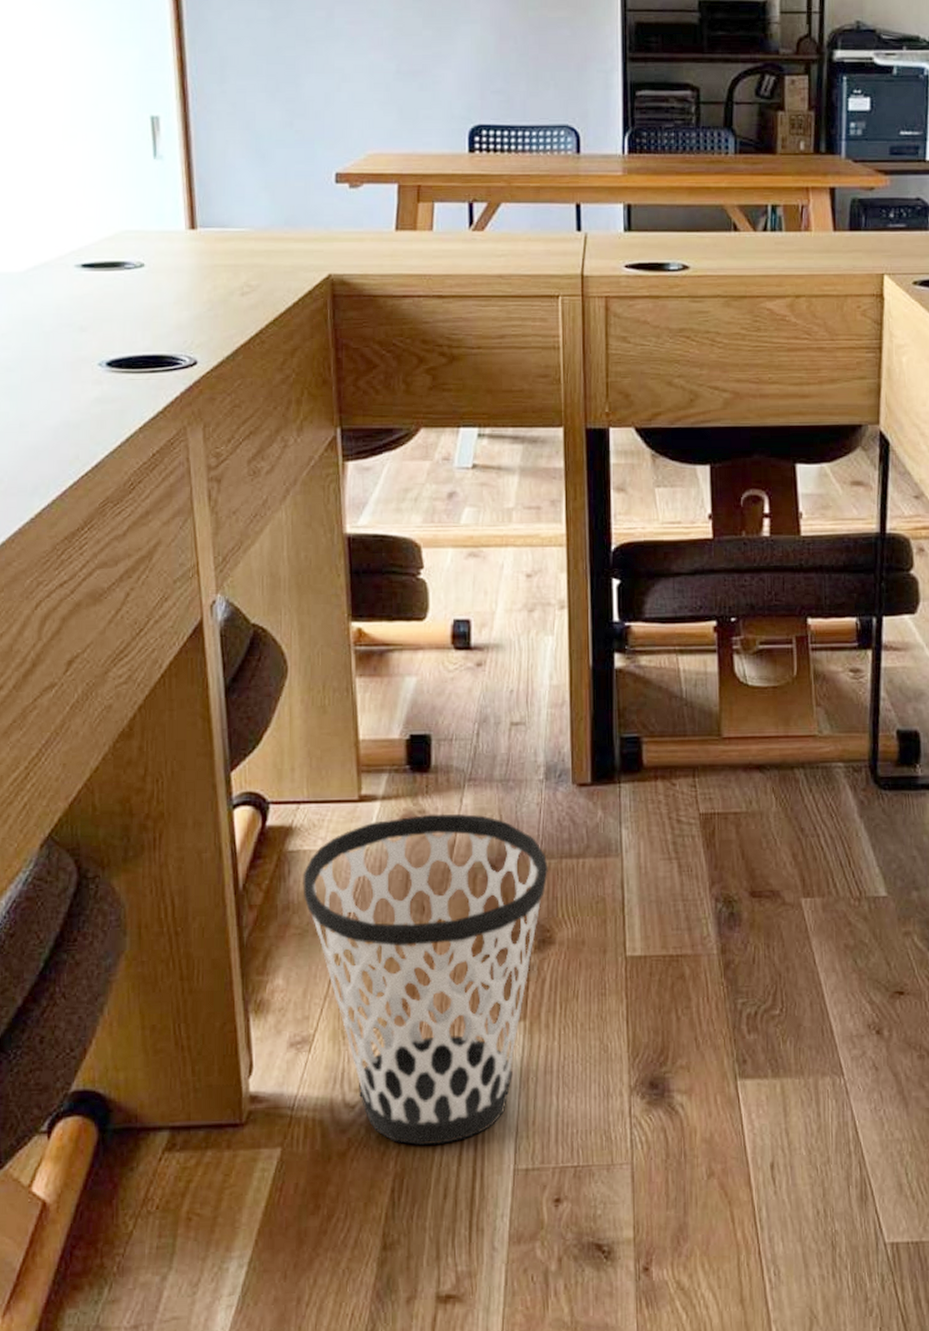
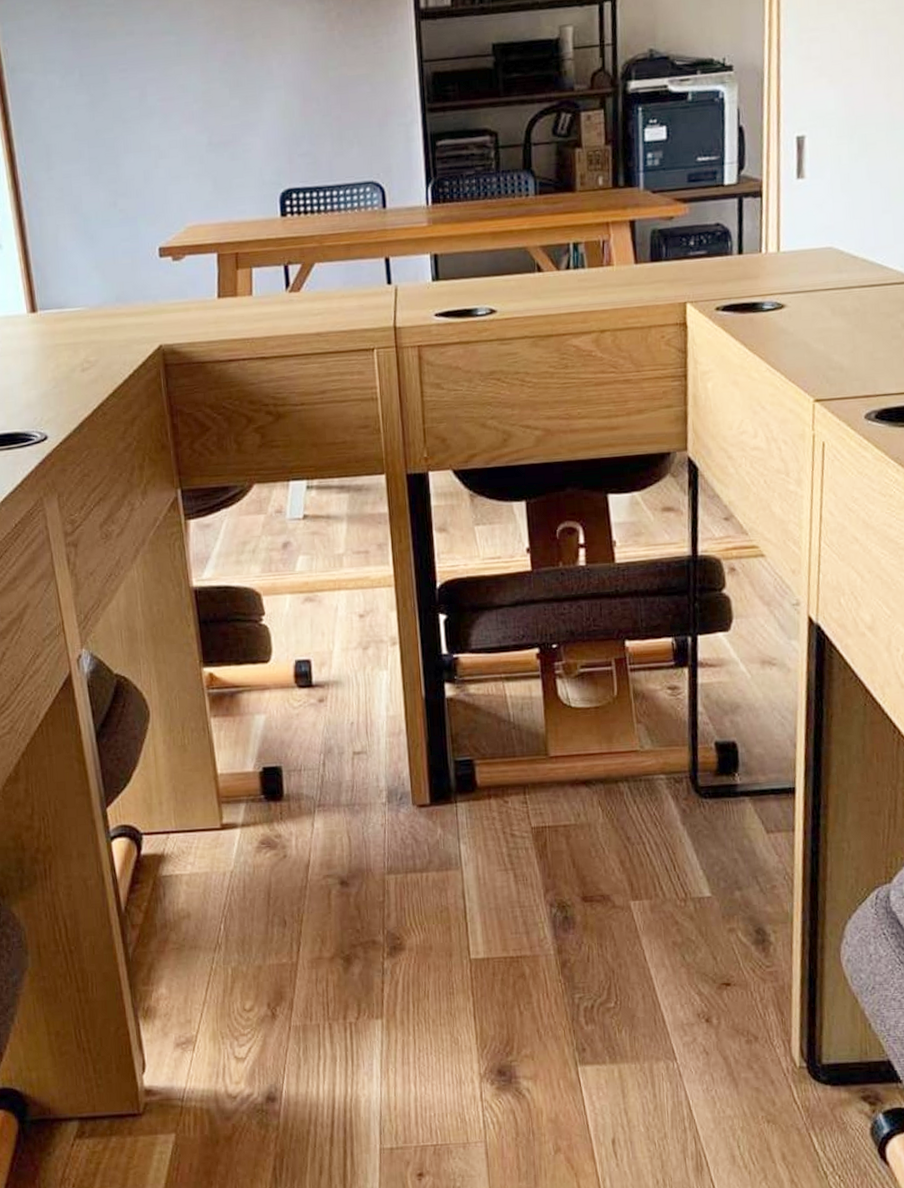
wastebasket: present [302,814,548,1145] -> none [176,837,395,1129]

